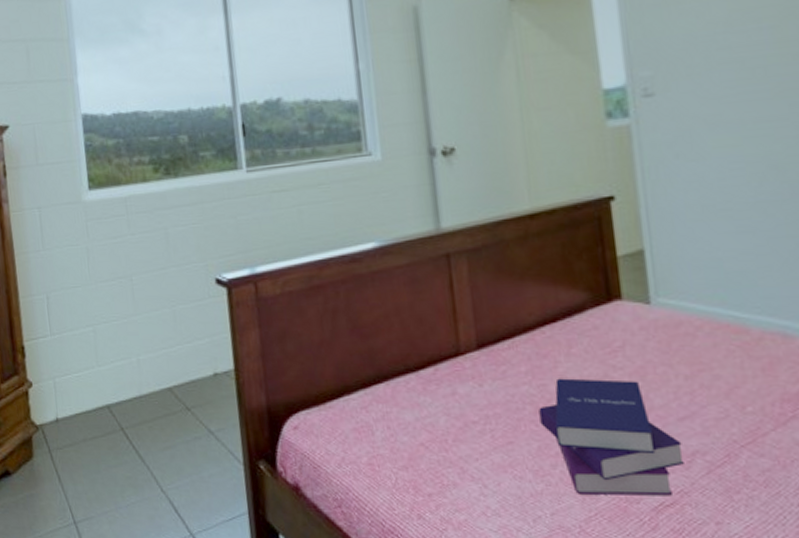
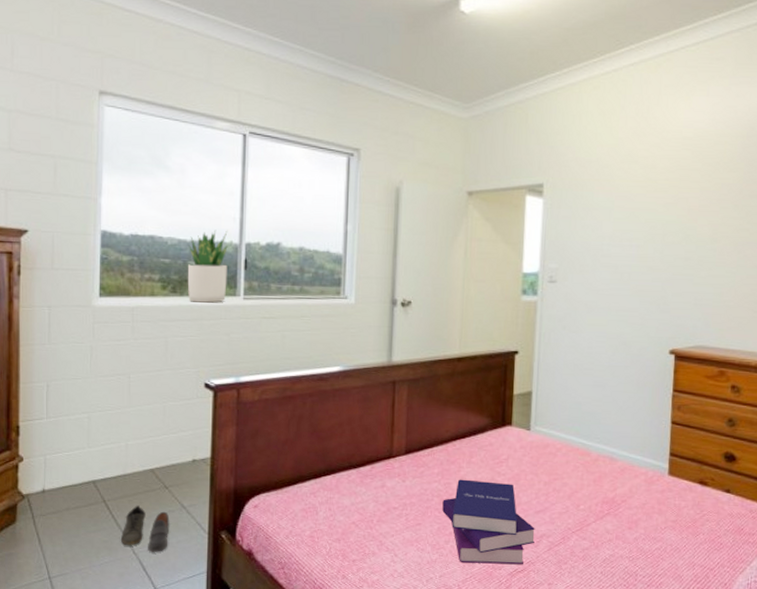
shoe: none [145,432,170,483] -> present [120,505,146,546]
shoe: none [176,438,199,489] -> present [148,511,170,552]
planter: none [177,94,226,183] -> present [187,229,228,303]

